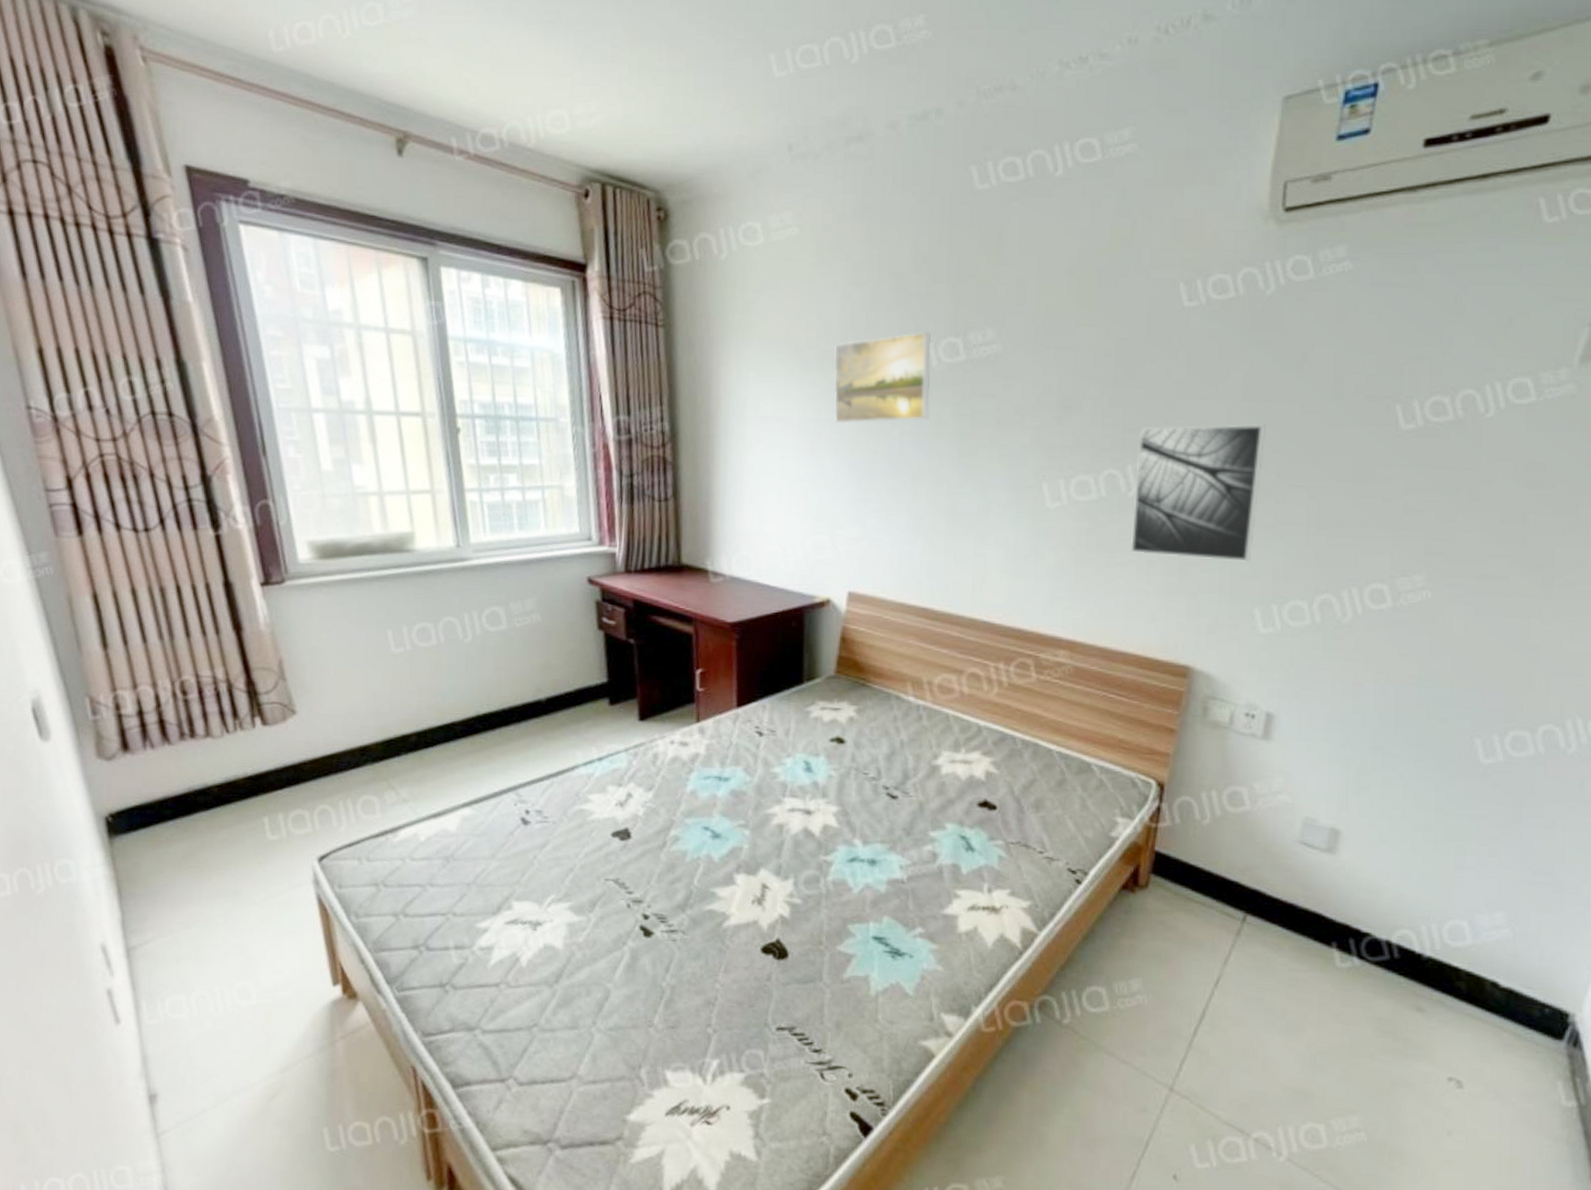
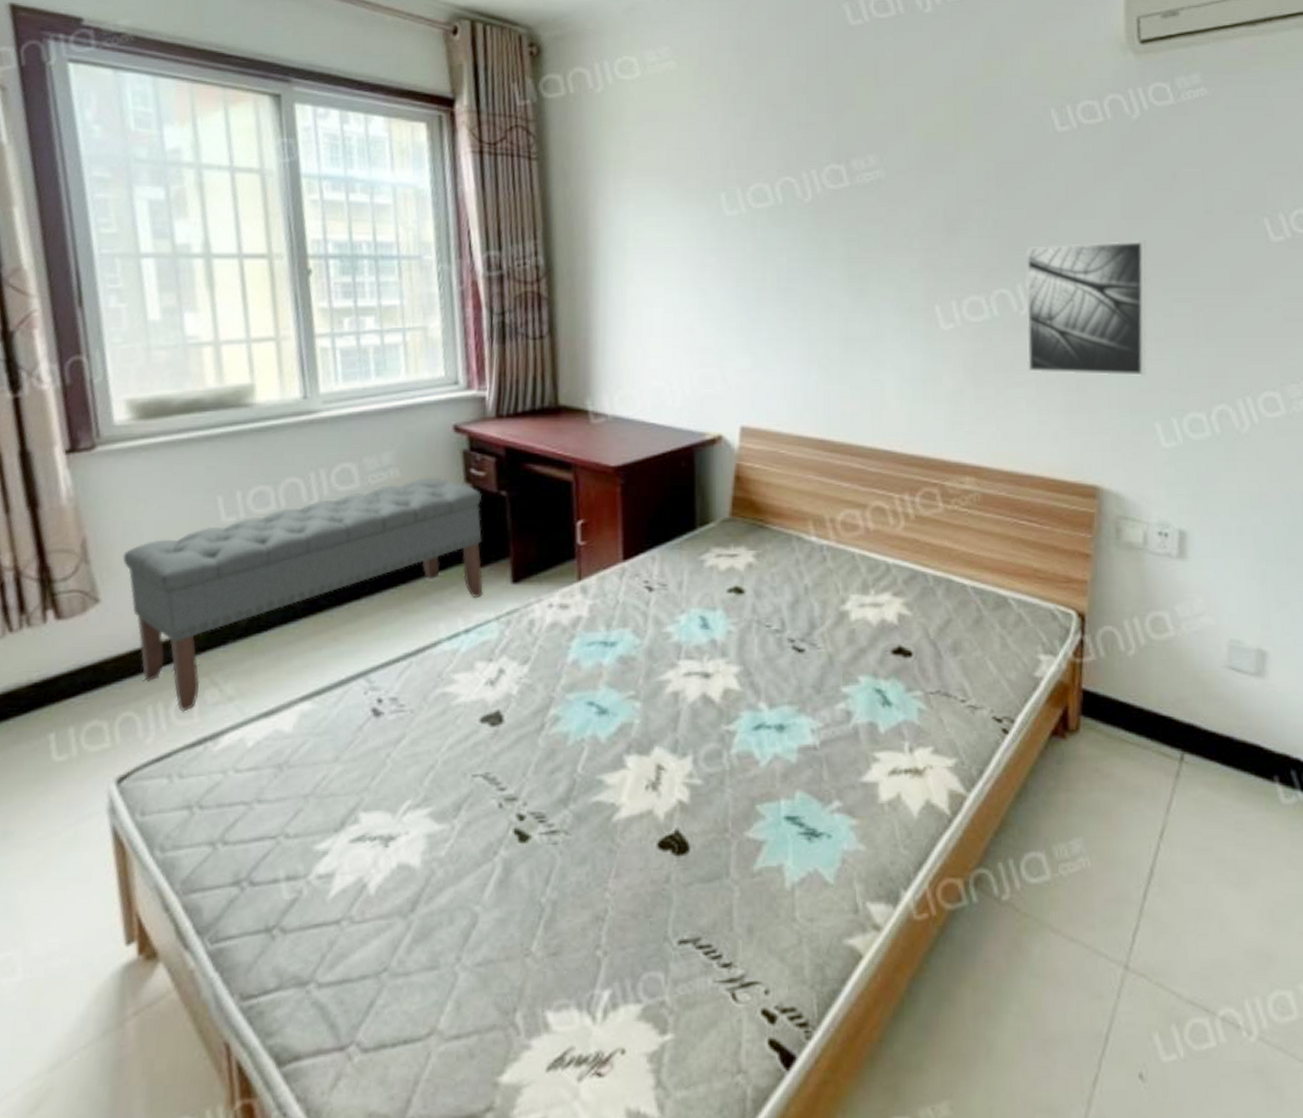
bench: none [312,623,614,808] -> present [122,477,483,712]
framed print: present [834,331,932,424] -> none [716,159,816,252]

